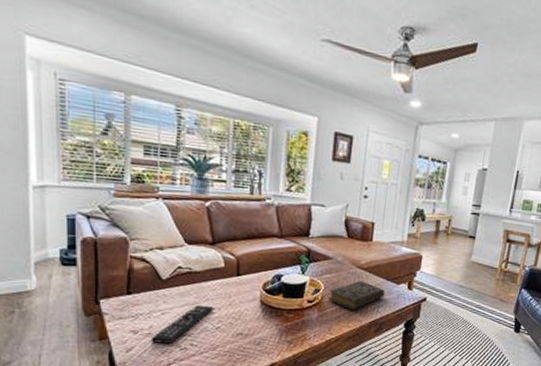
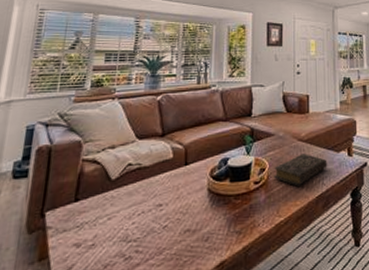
remote control: present [150,304,214,344] -> none [93,202,161,255]

